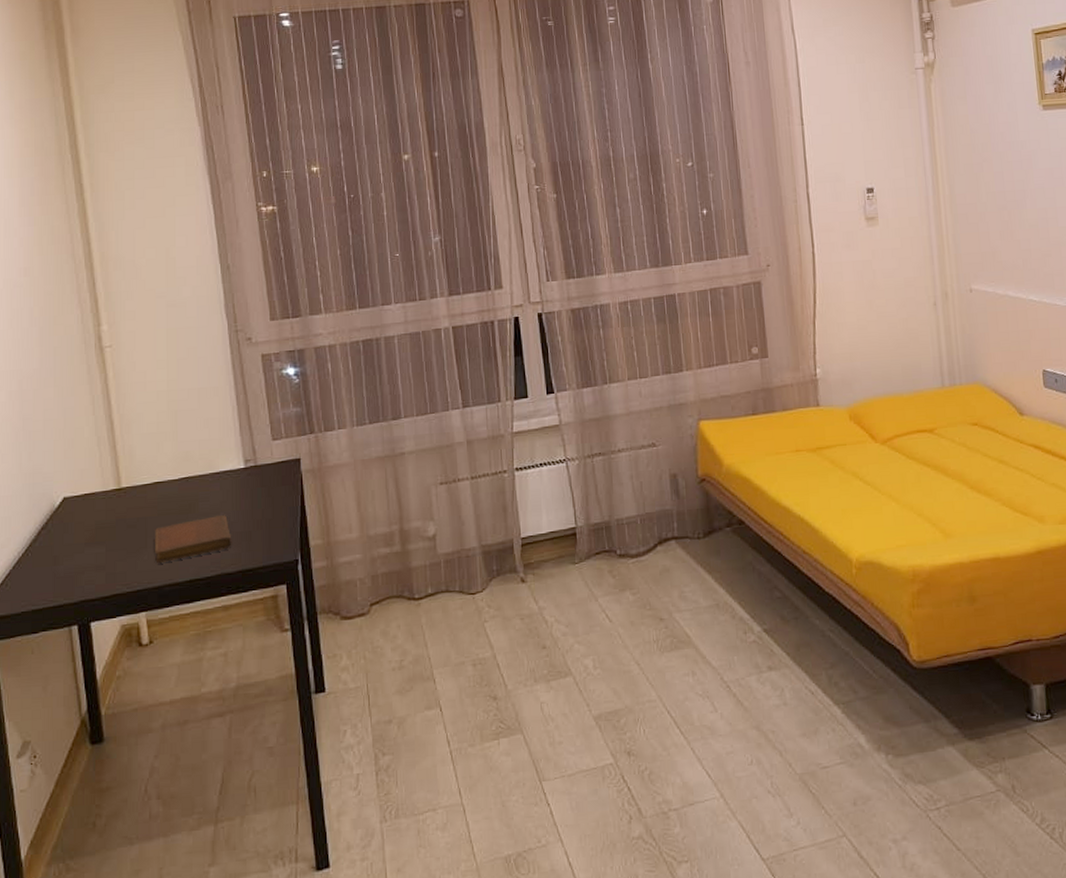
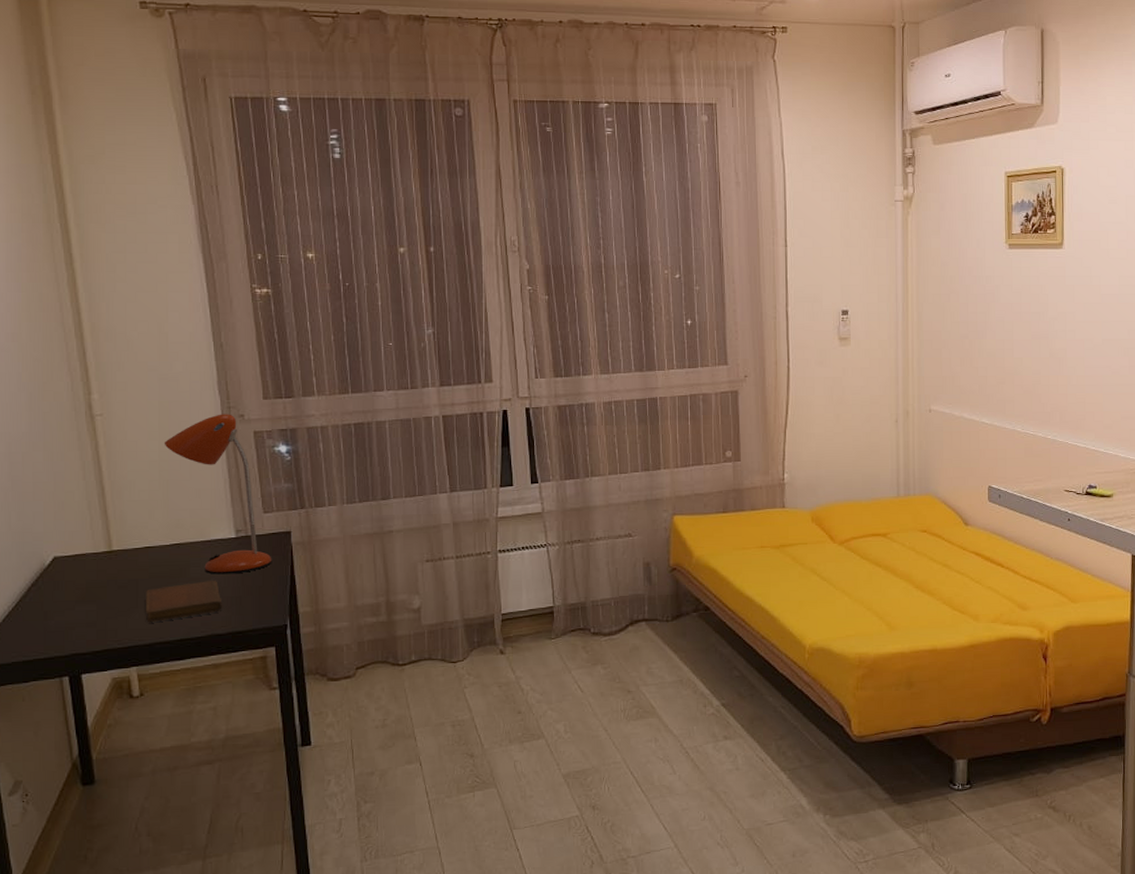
desk lamp: none [172,337,282,509] -> present [164,414,272,575]

